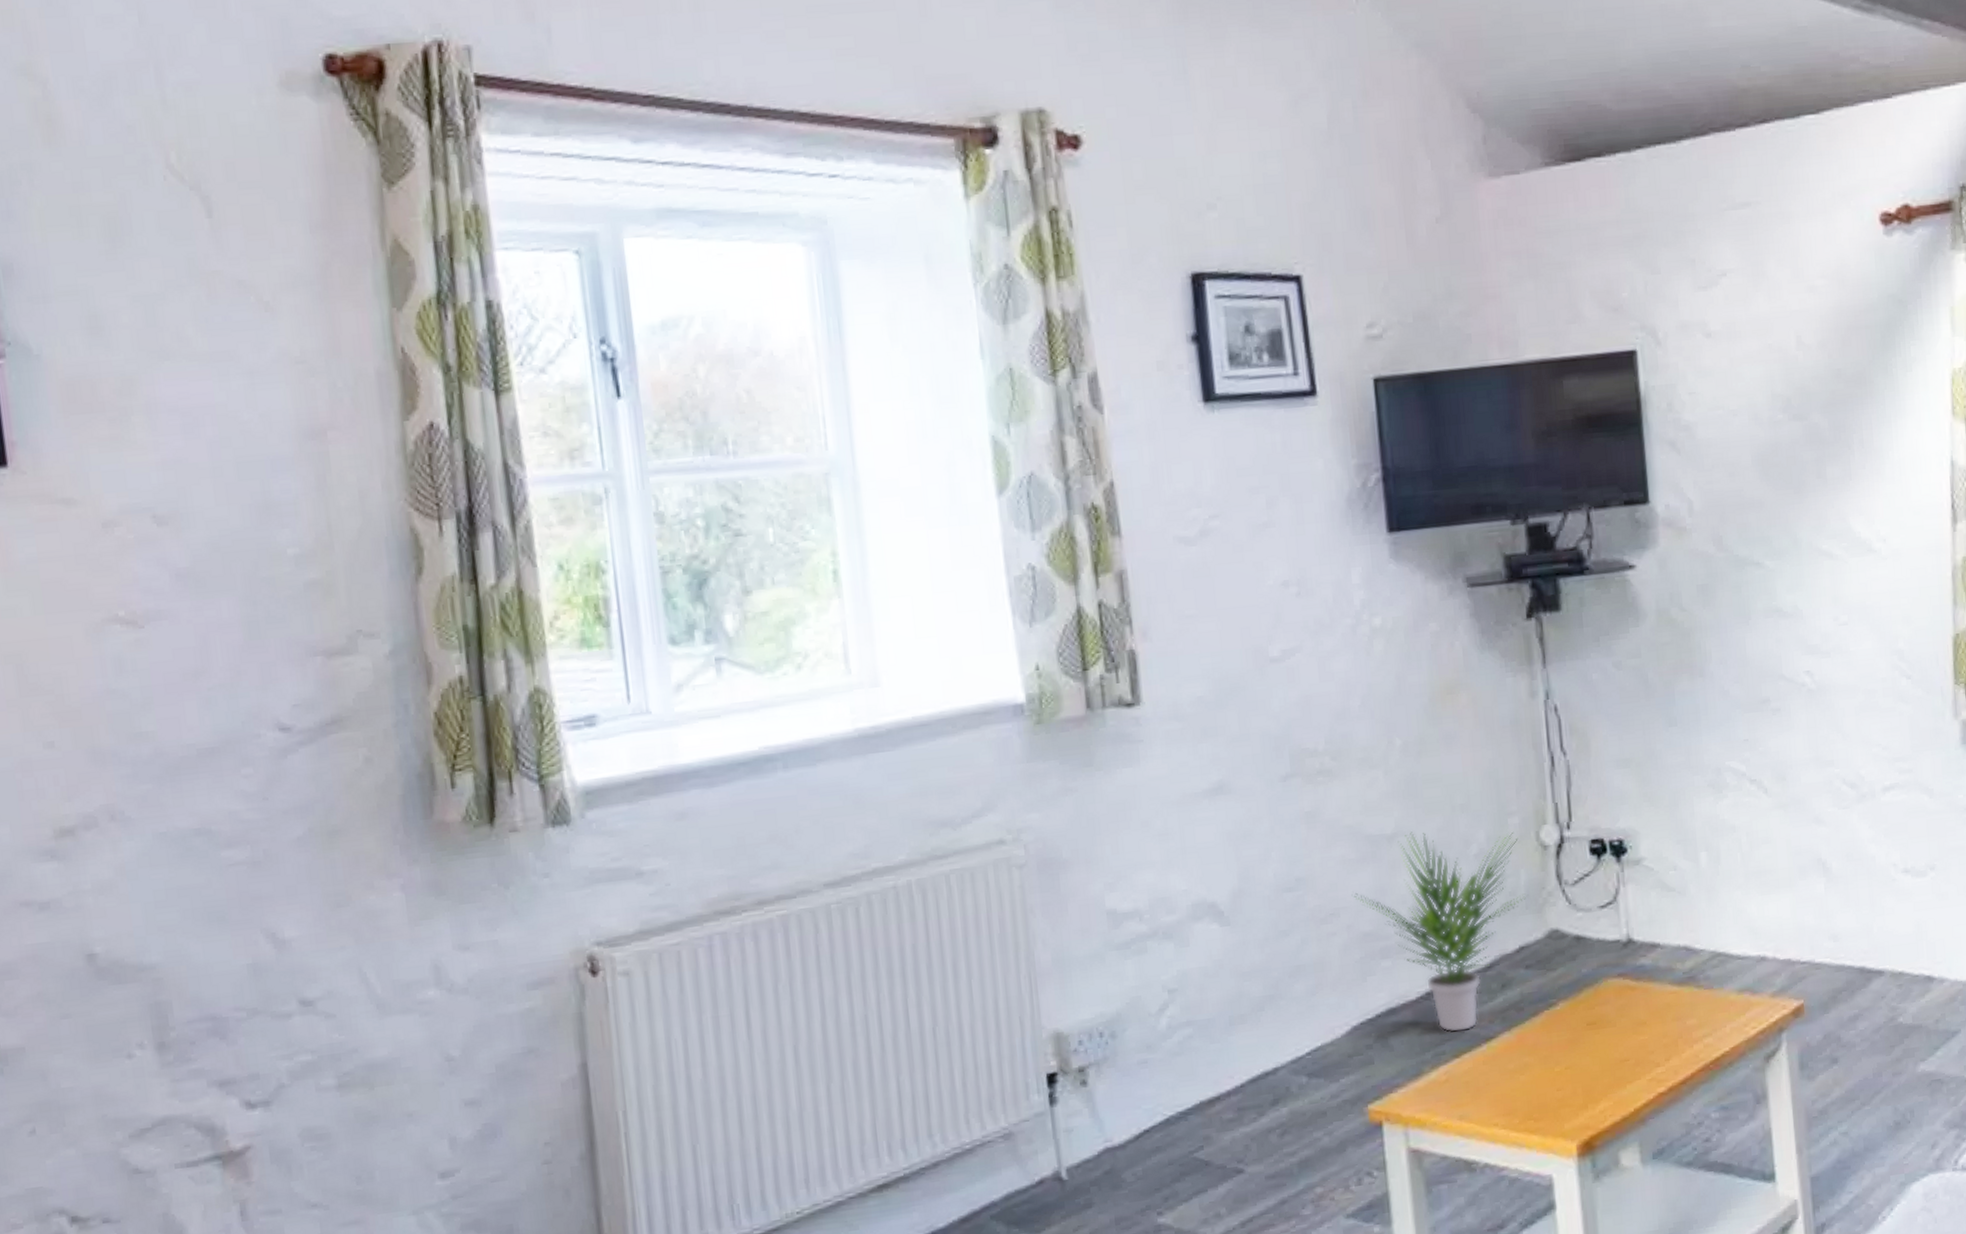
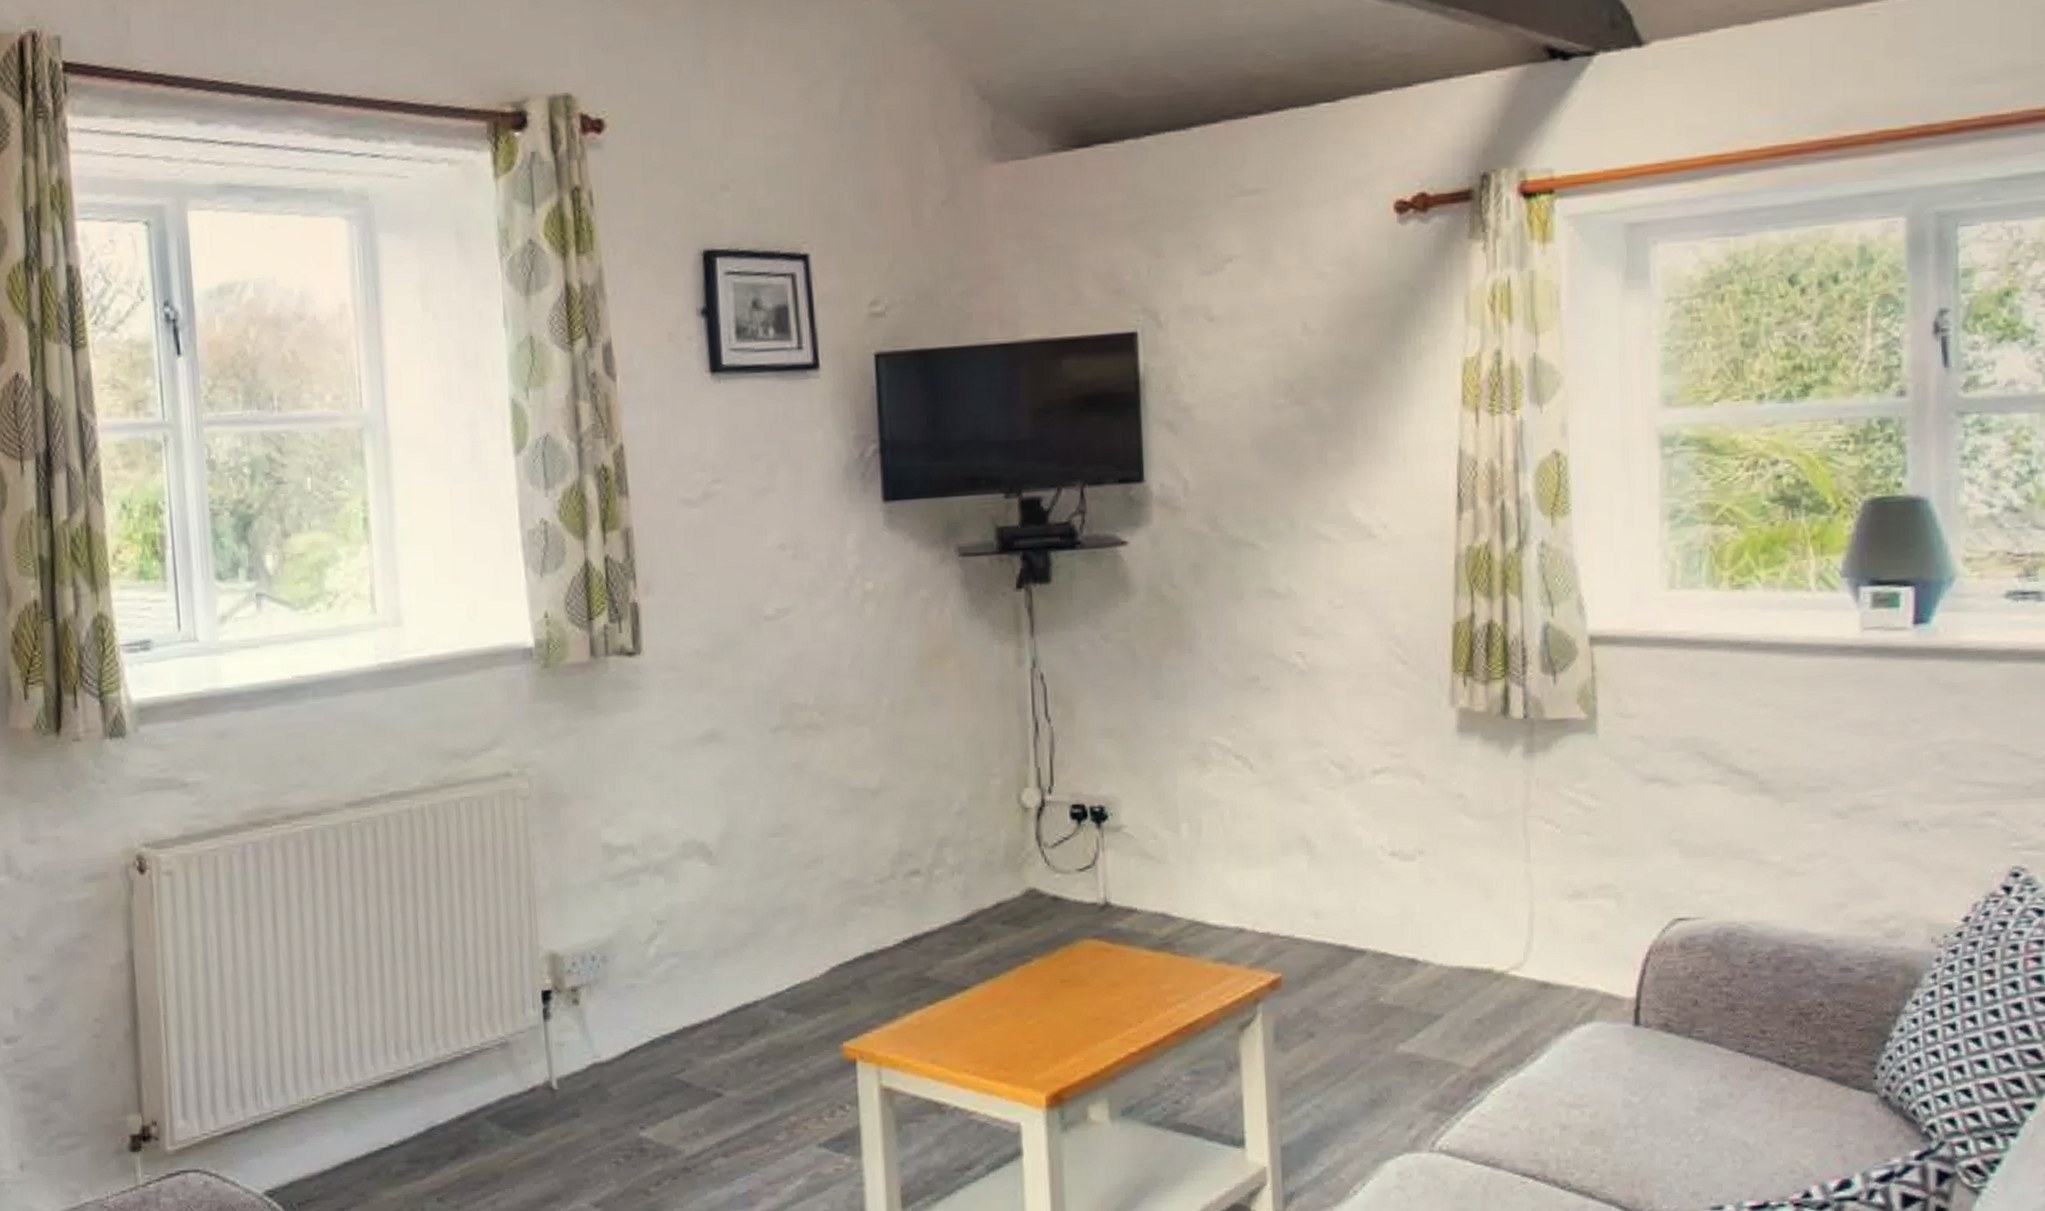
potted plant: present [1351,831,1526,1033] -> none [835,787,1005,981]

